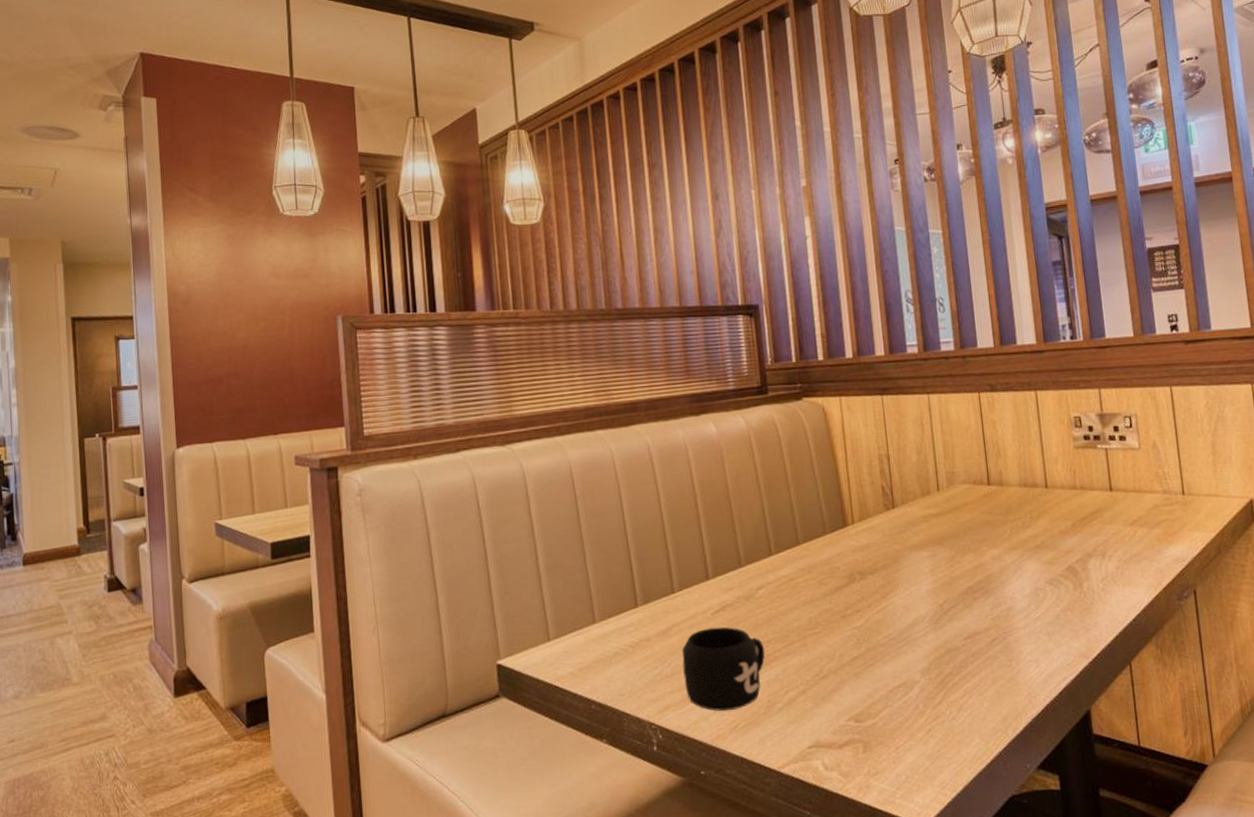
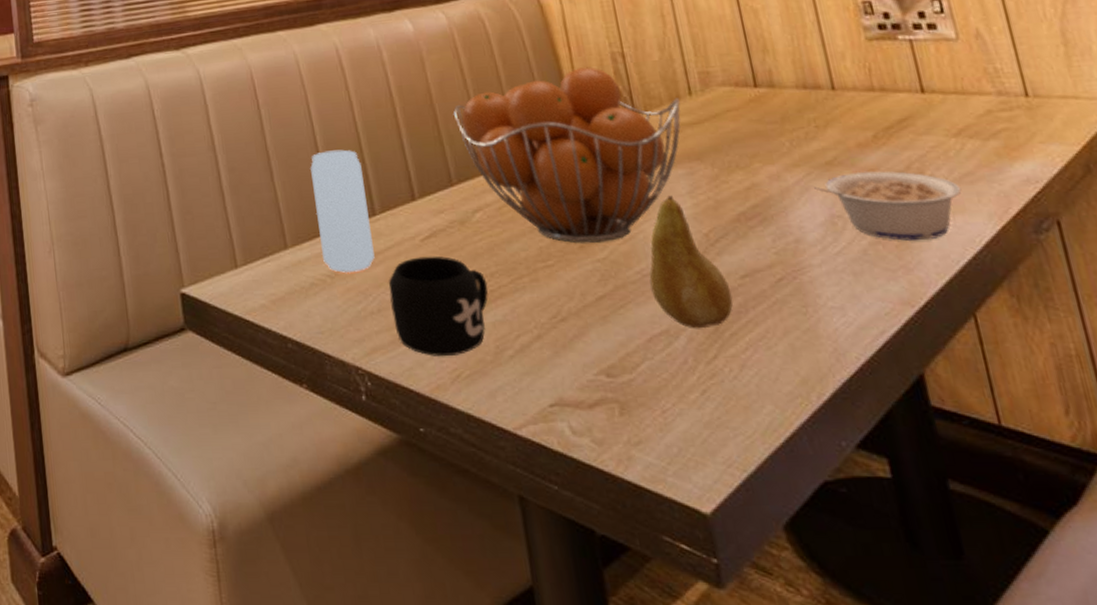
drinking glass: none [620,536,671,644] -> present [310,149,375,274]
fruit basket: none [746,466,930,614] -> present [453,66,681,243]
fruit: none [895,573,957,681] -> present [650,195,733,329]
legume: none [1025,553,1131,607] -> present [814,171,962,241]

